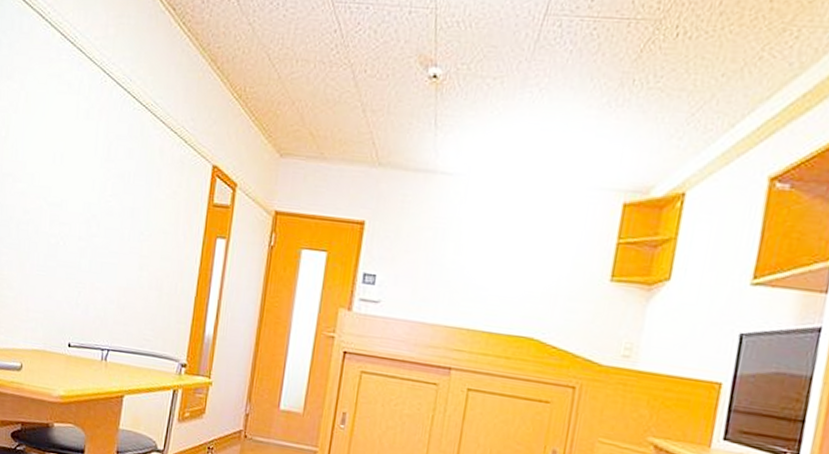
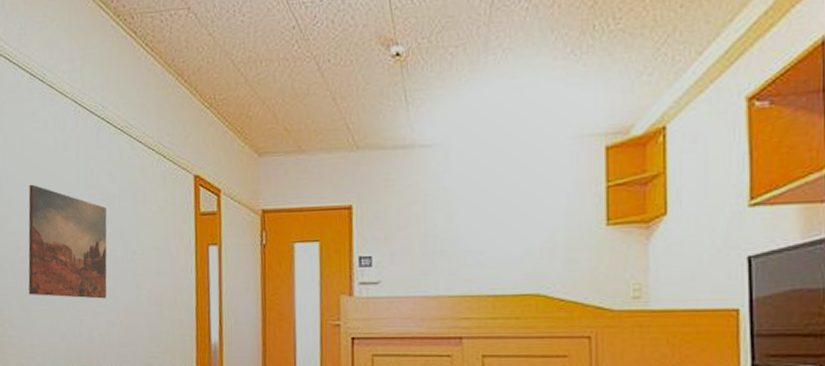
wall art: none [30,147,120,275] -> present [28,184,107,299]

